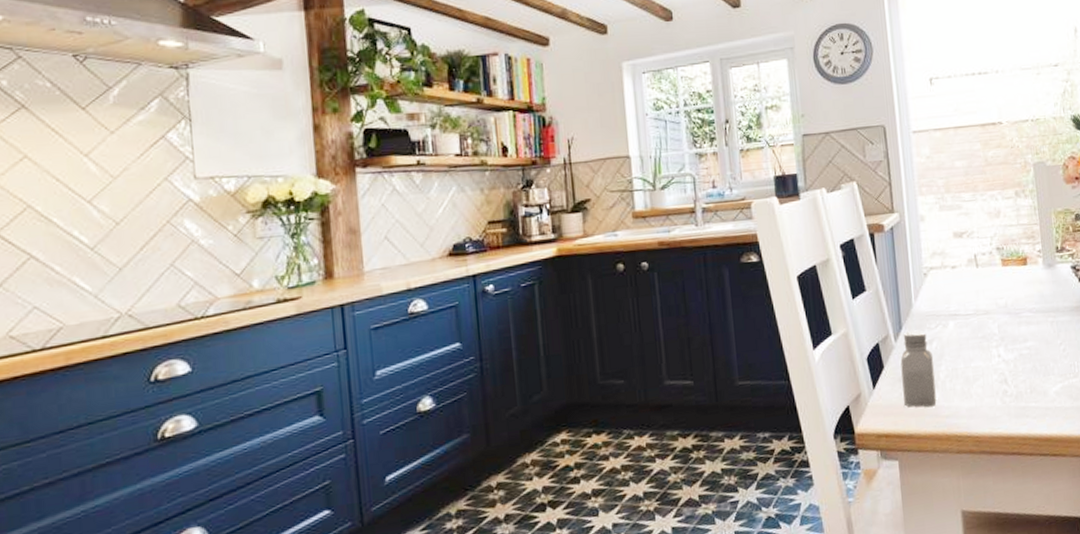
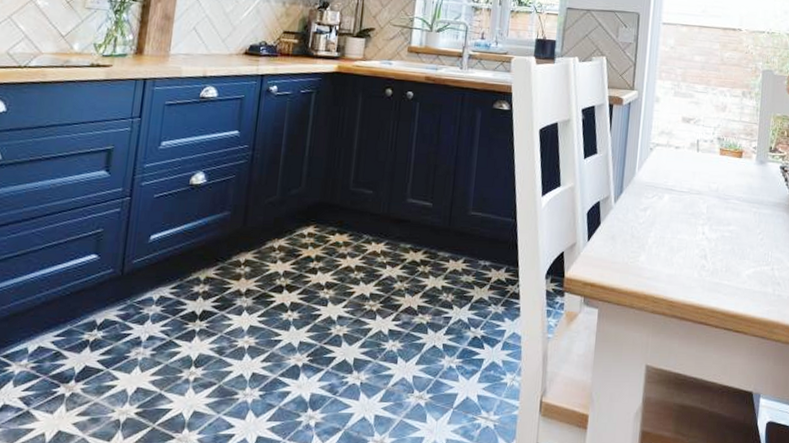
saltshaker: present [900,330,937,408] -> none [613,196,646,267]

